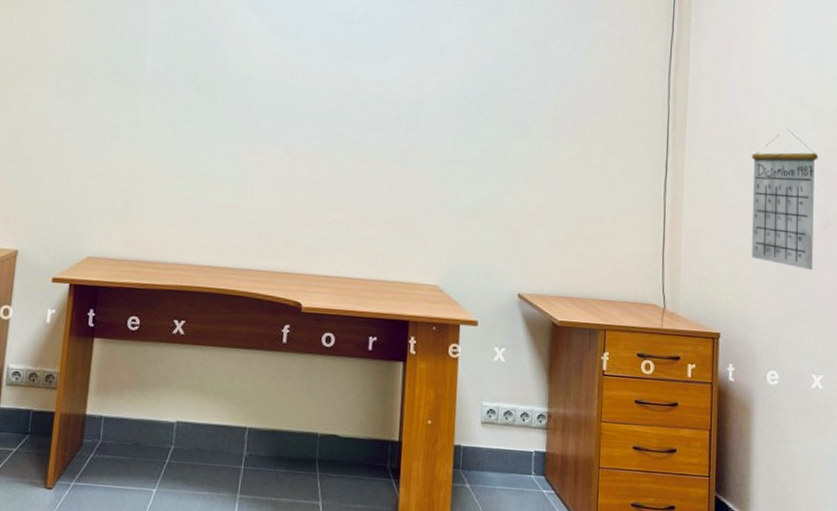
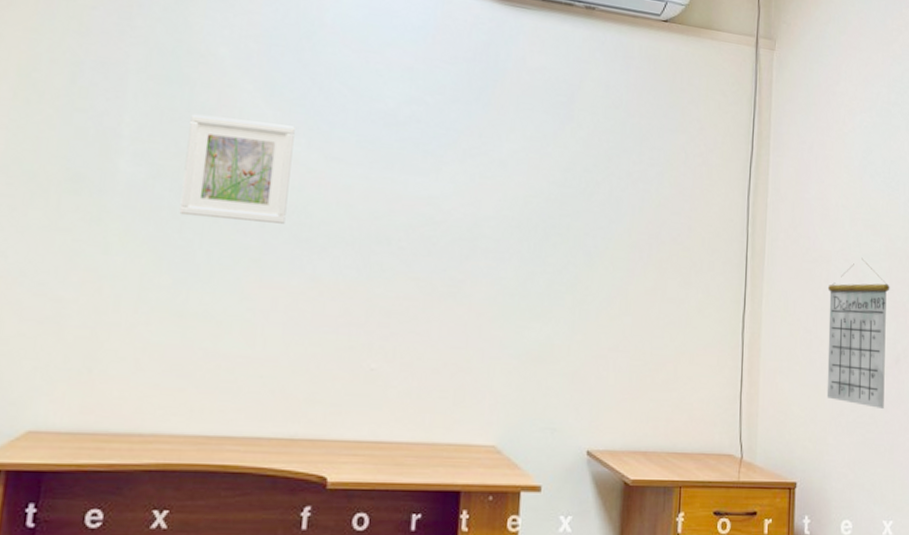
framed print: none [189,21,273,104] -> present [179,114,295,224]

